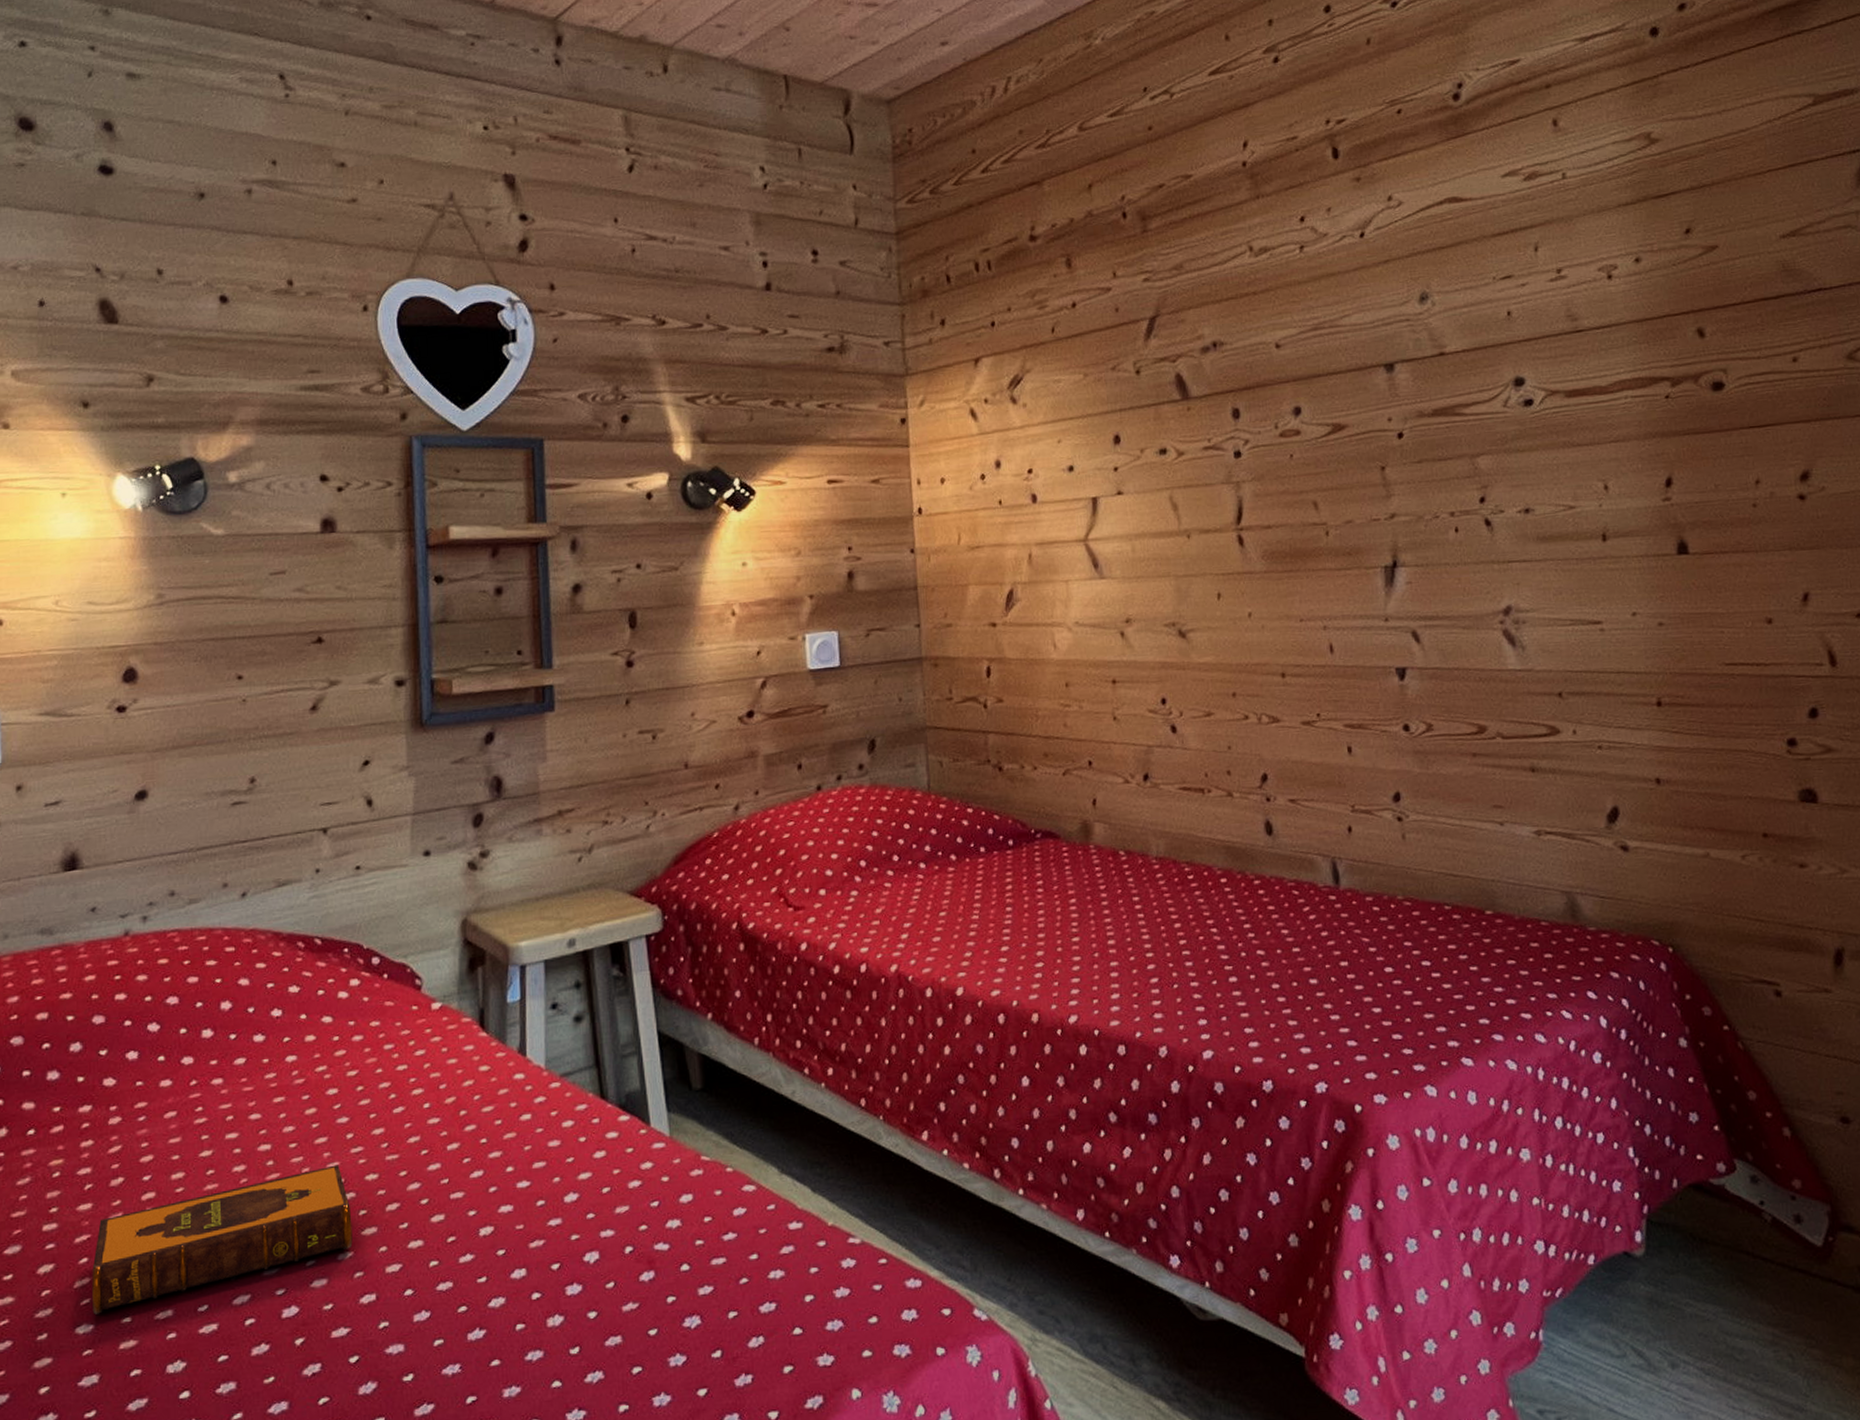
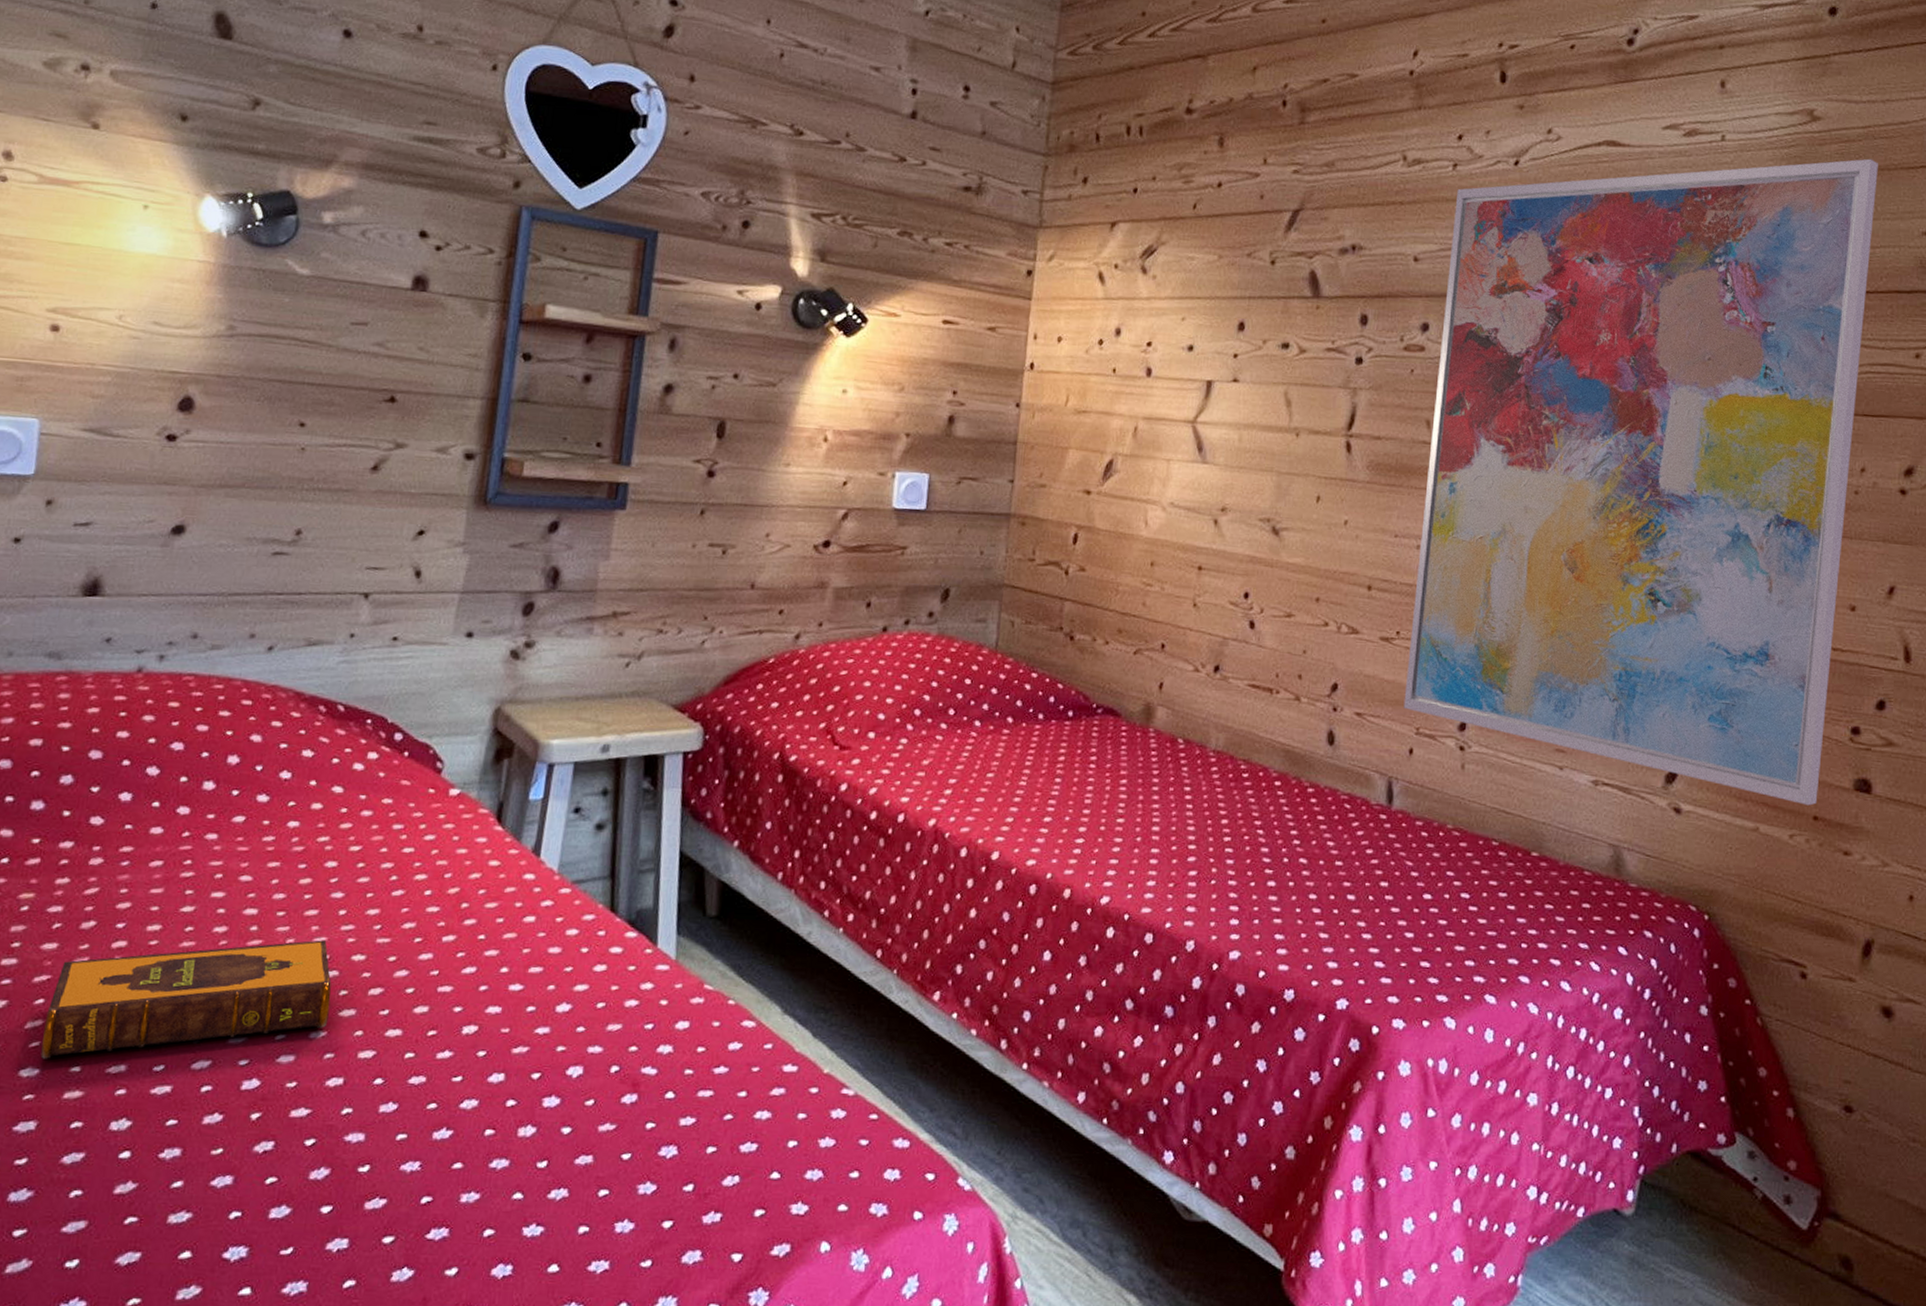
wall art: none [1308,171,1764,824] -> present [1403,158,1878,806]

